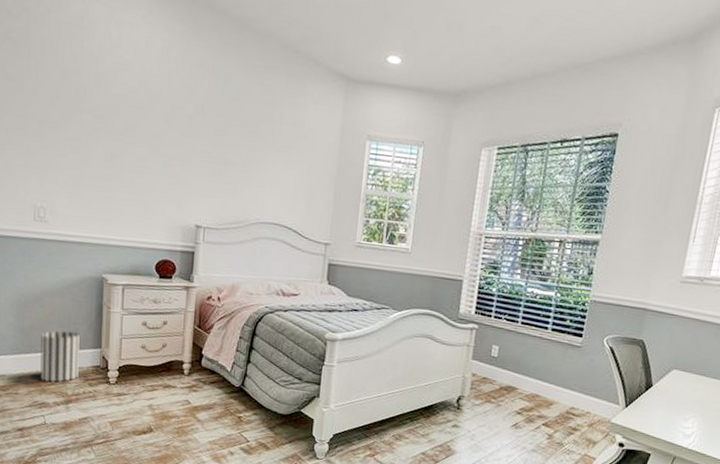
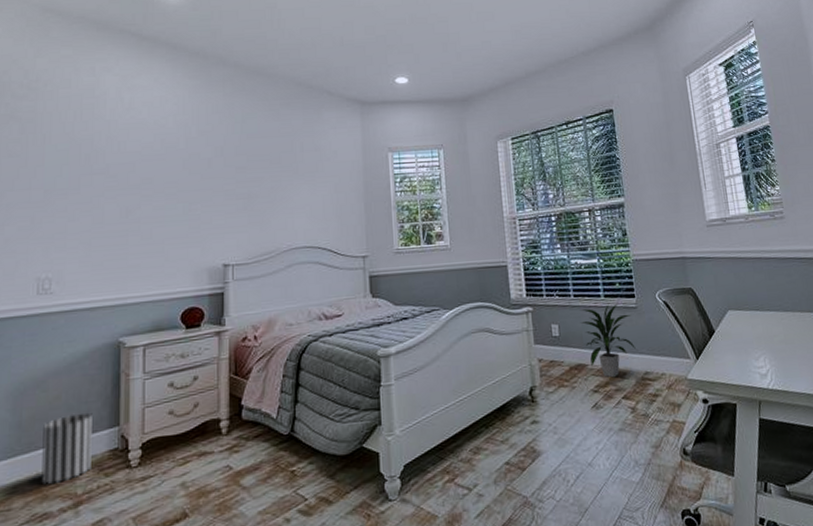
indoor plant: none [520,337,573,406] -> present [580,302,636,378]

